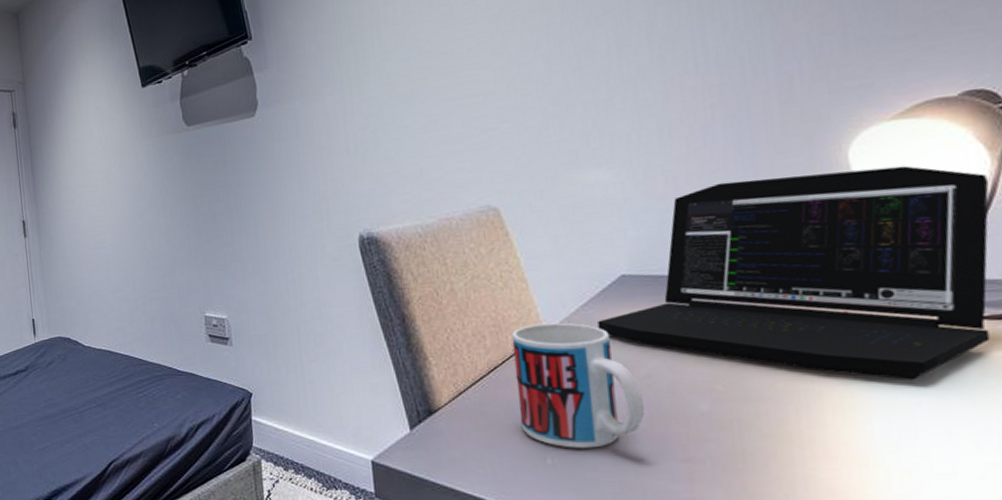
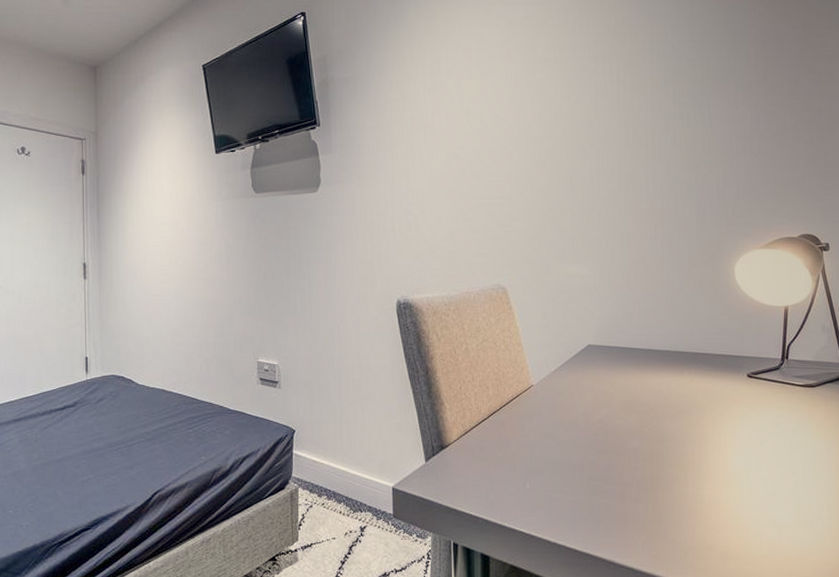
mug: present [511,322,645,448] -> none [508,379,597,476]
laptop: present [597,166,990,380] -> none [570,281,810,427]

